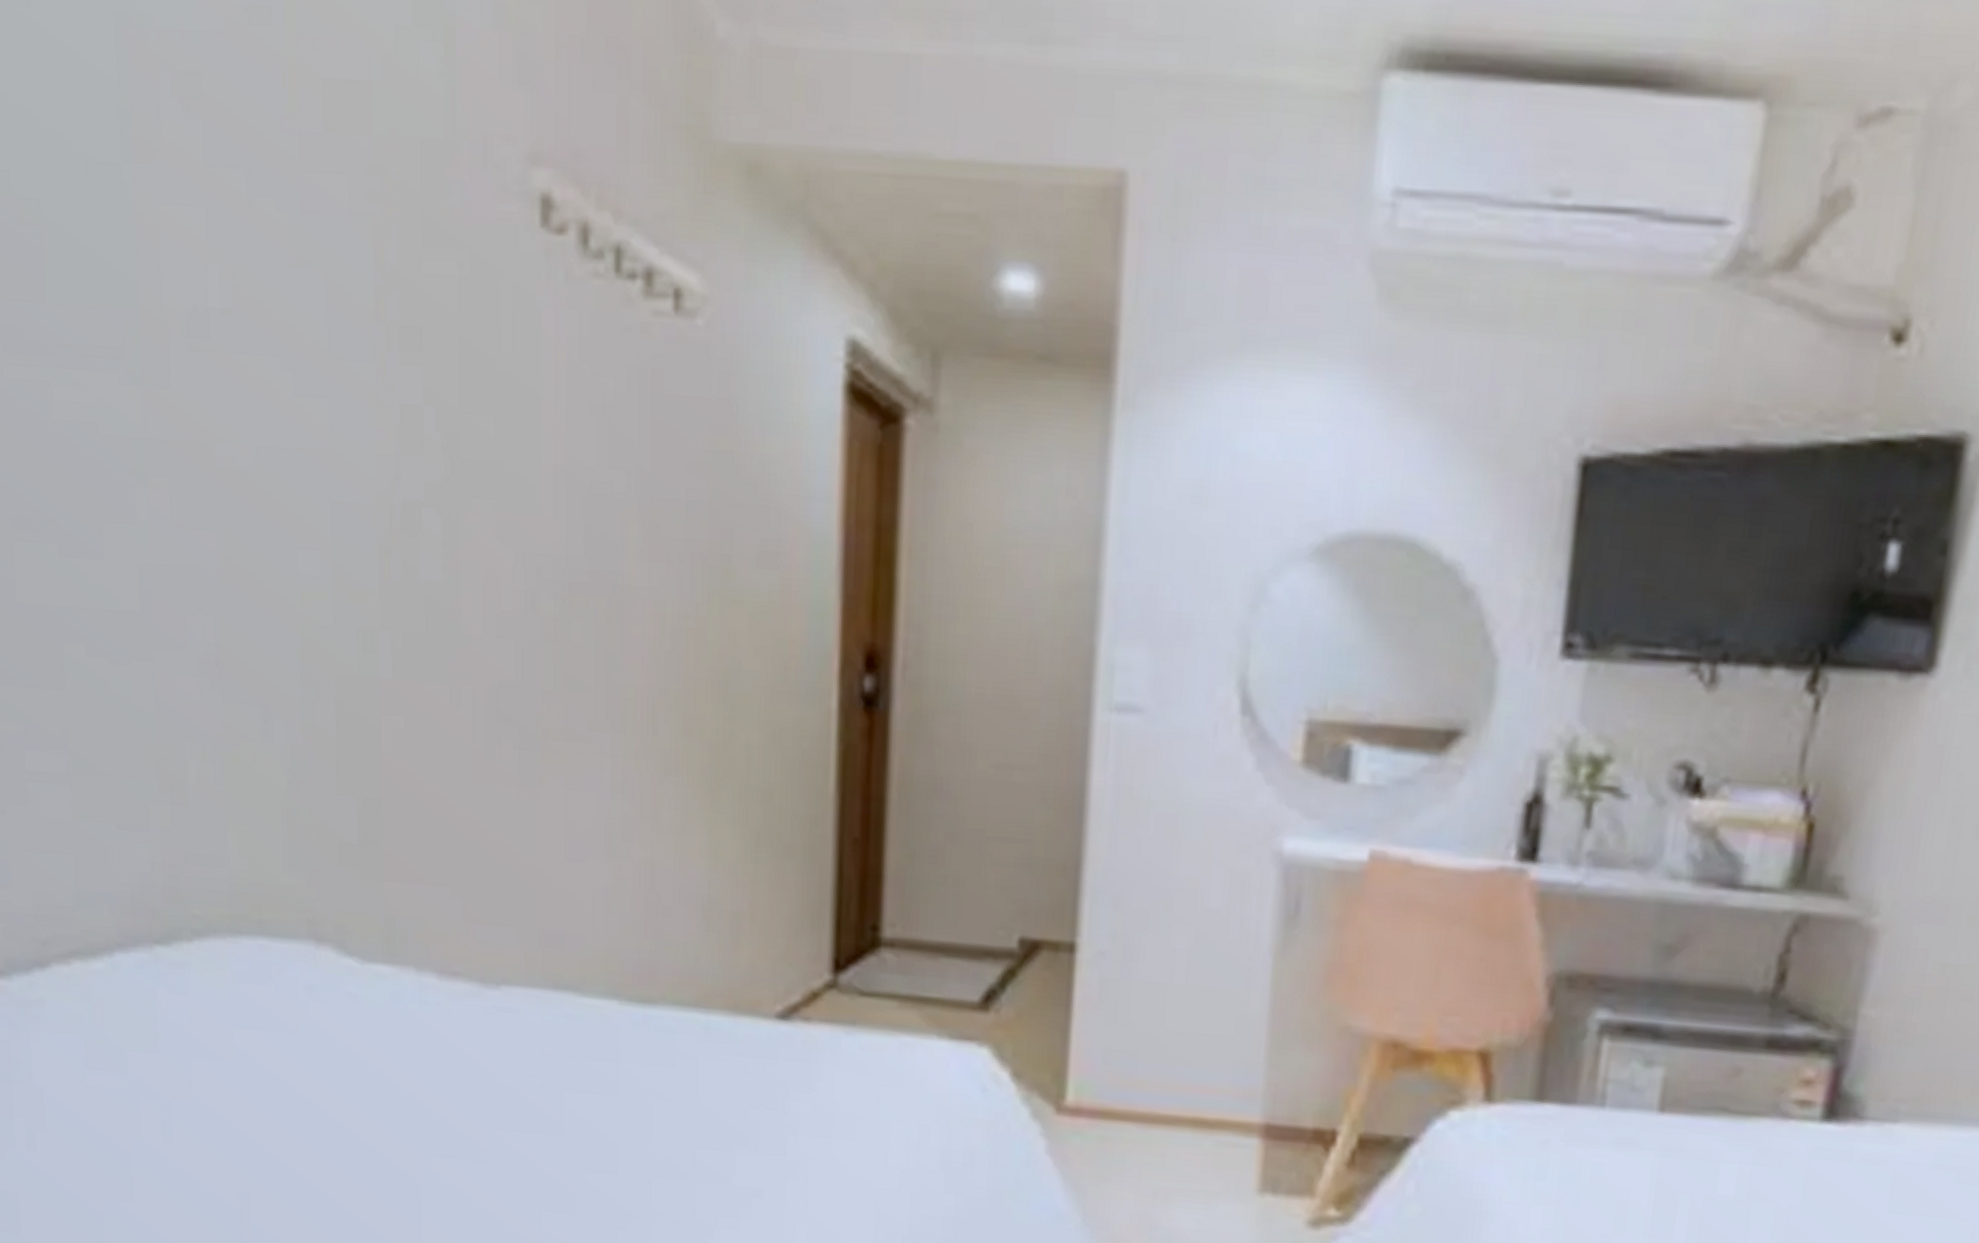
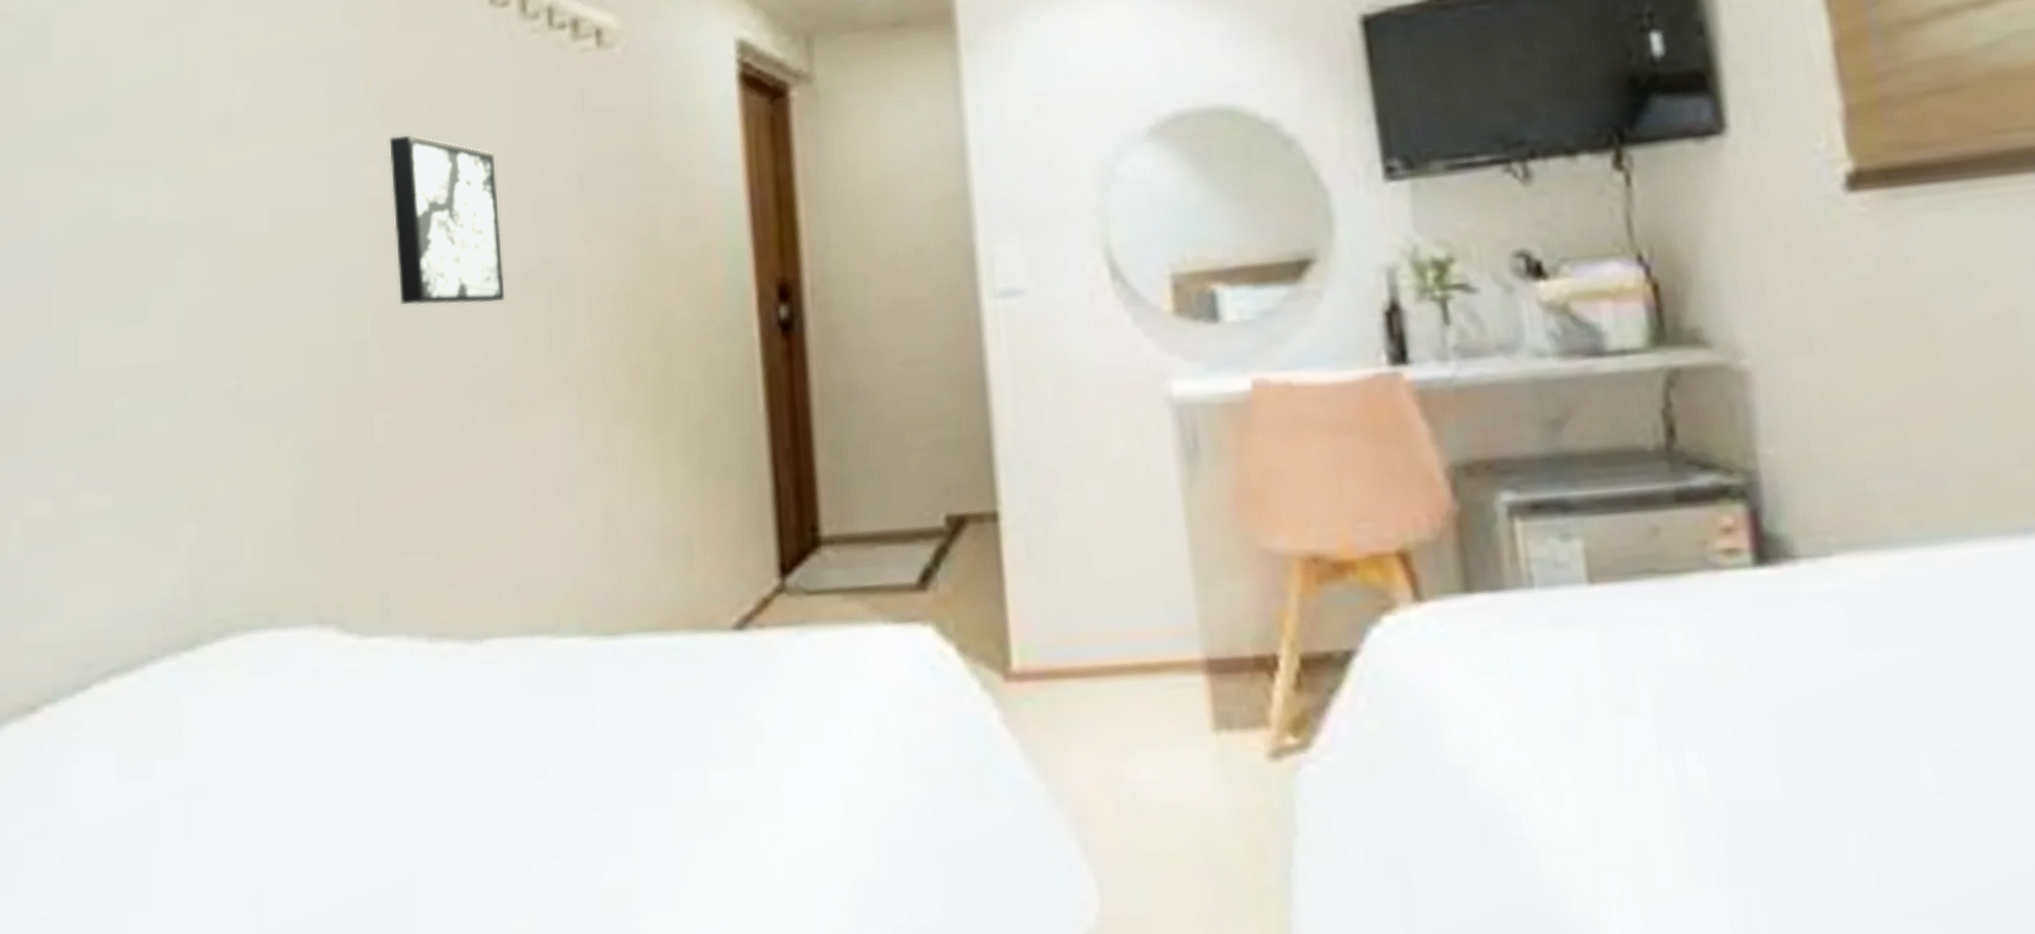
wall art: none [407,380,543,612] -> present [389,134,505,306]

